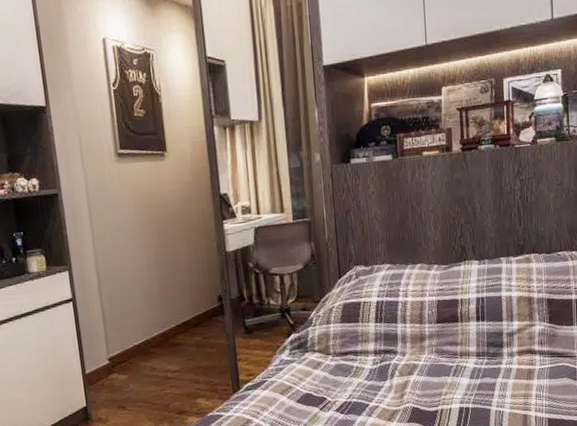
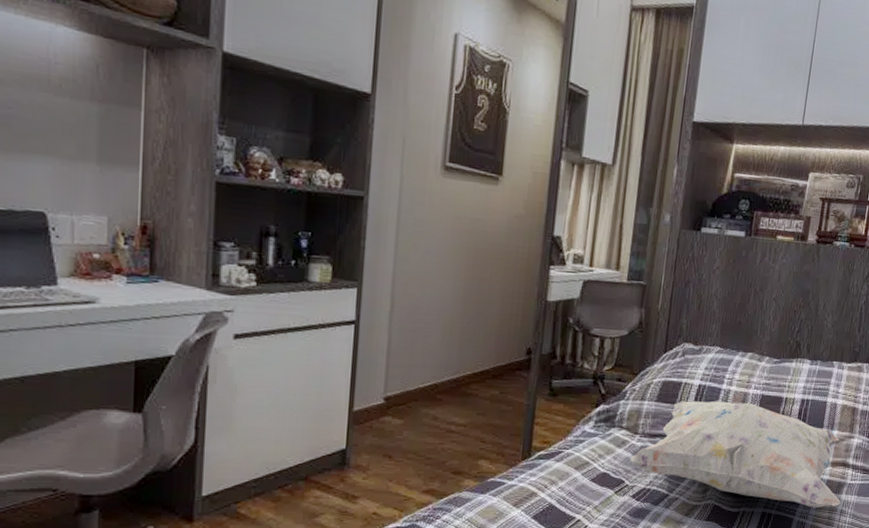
decorative pillow: none [327,309,534,397] -> present [630,400,841,508]

